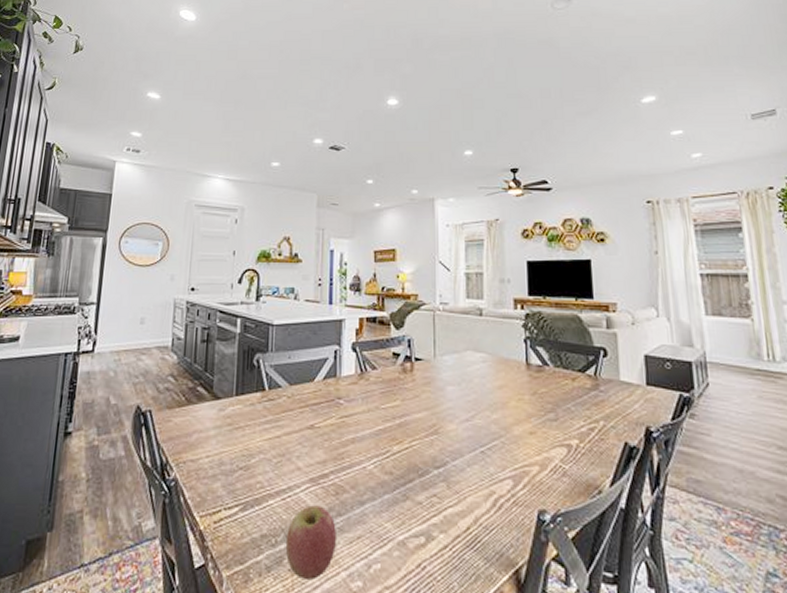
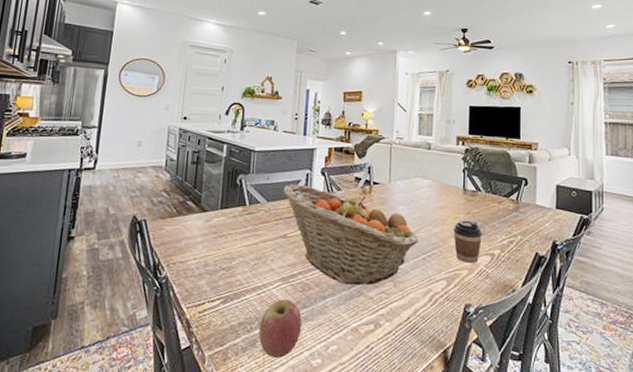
fruit basket: none [308,363,475,487] -> present [284,184,419,286]
coffee cup: none [517,402,554,458] -> present [453,220,482,264]

